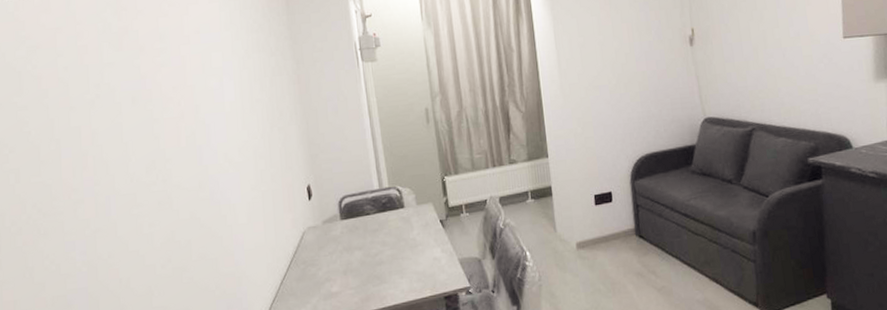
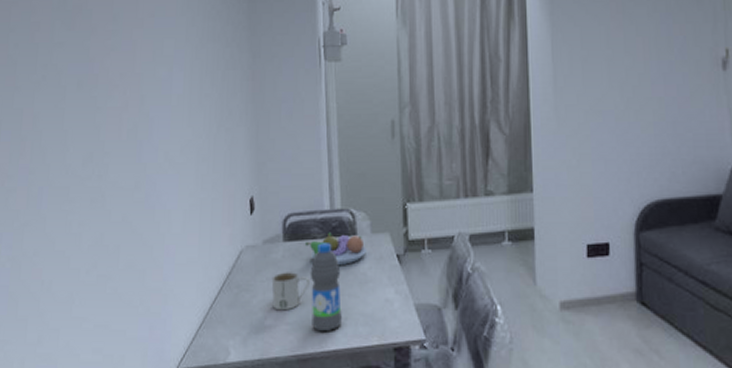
mug: none [333,244,367,279] -> present [271,272,310,311]
fruit bowl: none [359,207,414,234] -> present [304,232,366,265]
water bottle: none [366,217,399,292] -> present [310,243,343,332]

